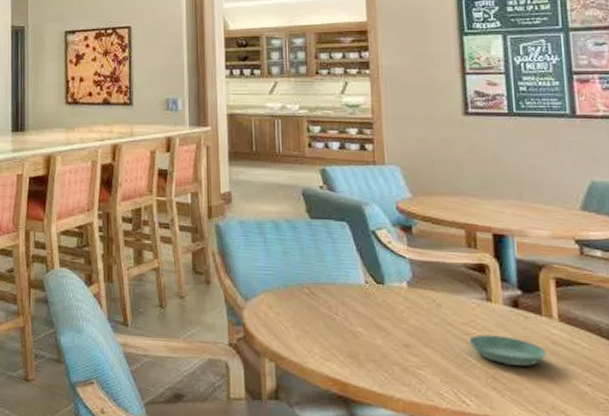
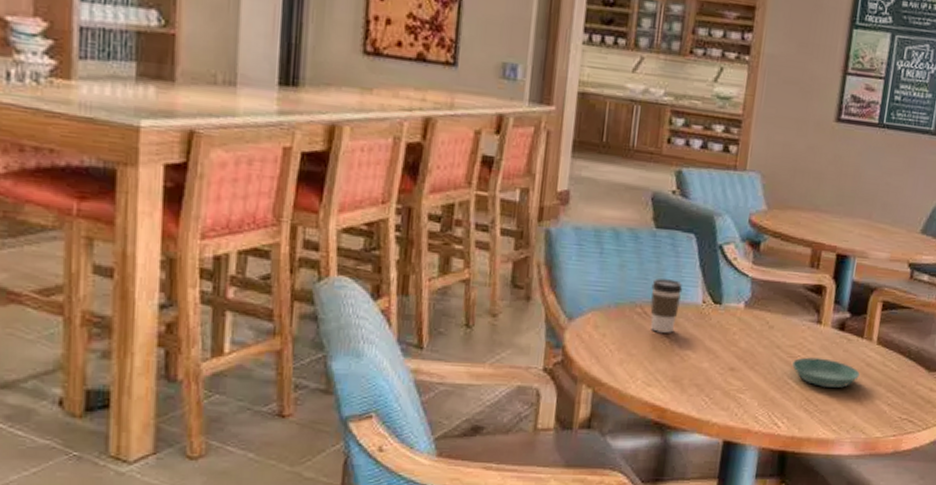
coffee cup: none [314,262,344,311] -> present [650,278,683,333]

